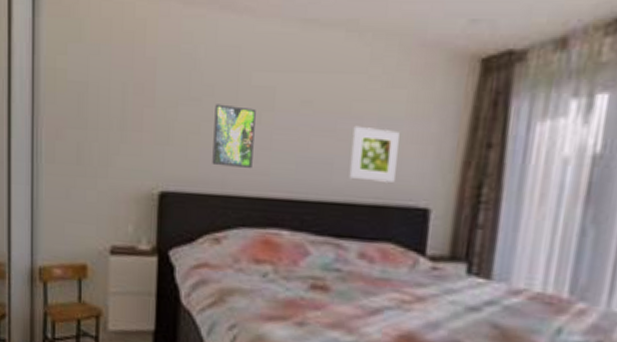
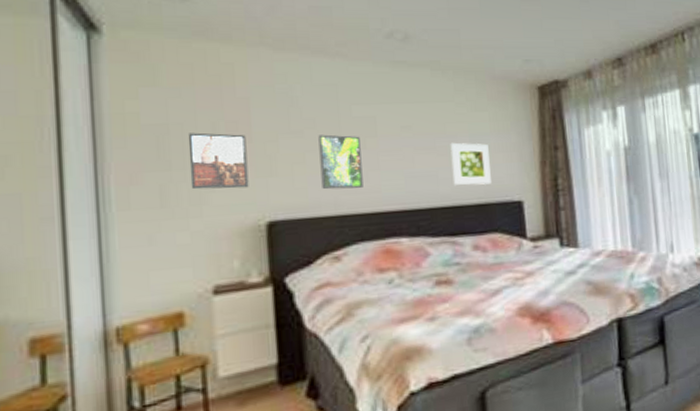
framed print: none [101,92,150,154] -> present [187,132,249,190]

